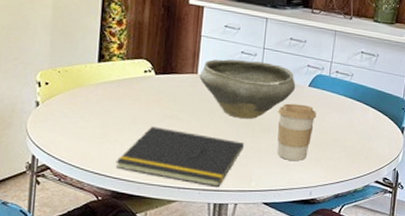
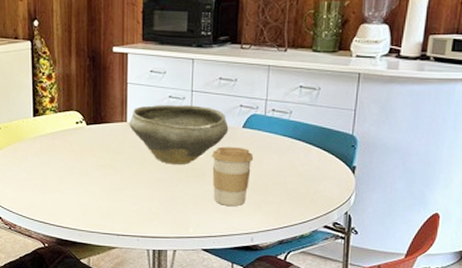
notepad: present [115,126,244,187] -> none [57,176,178,233]

